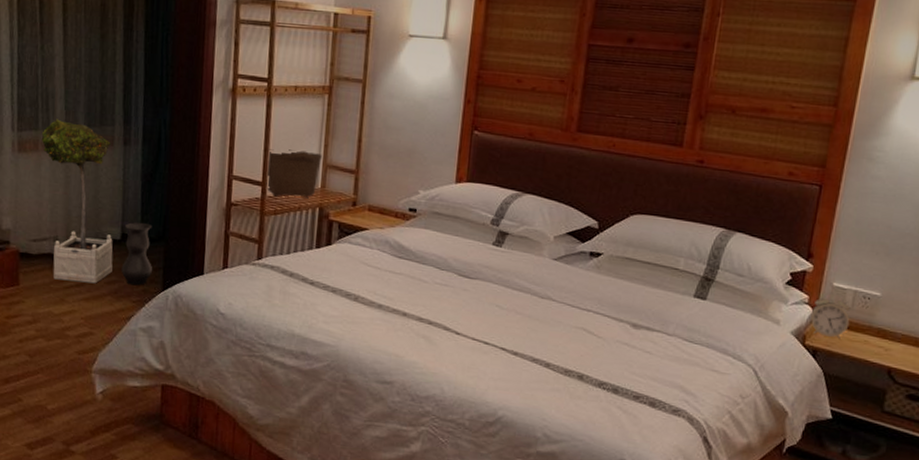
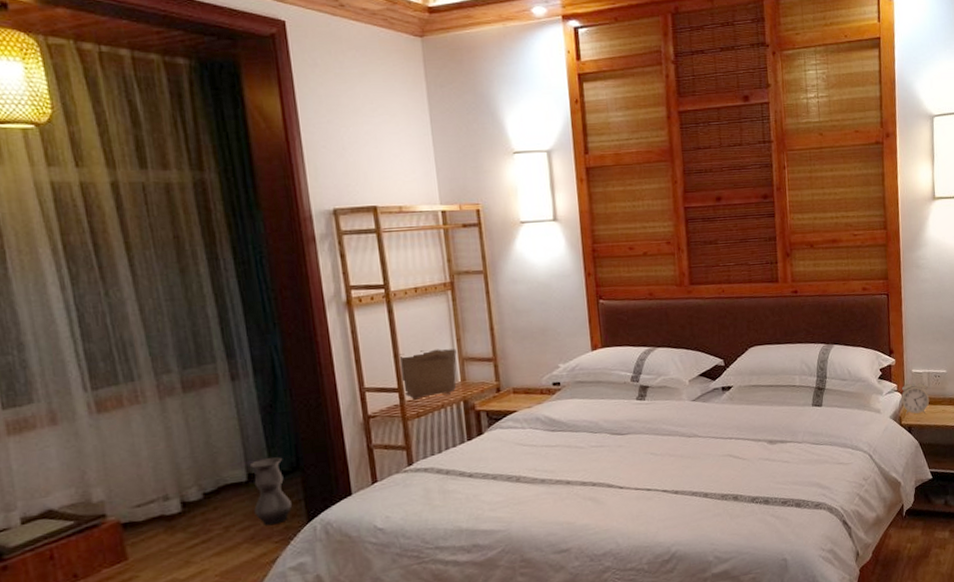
potted tree: present [41,119,113,284] -> none [124,368,244,542]

